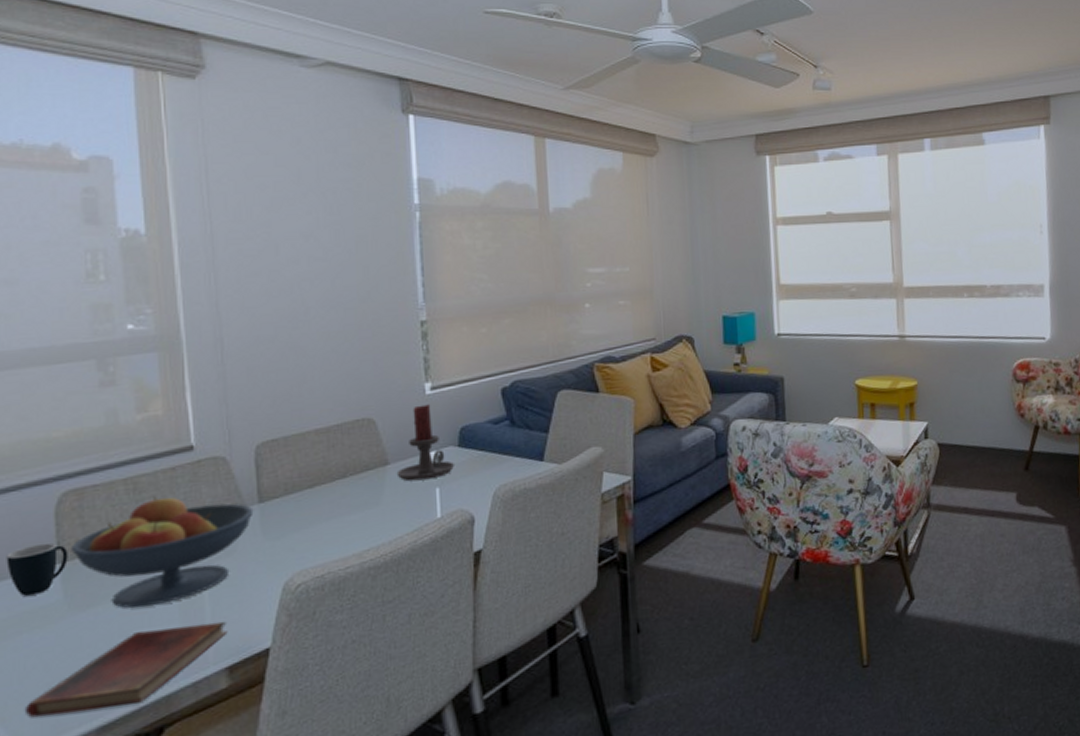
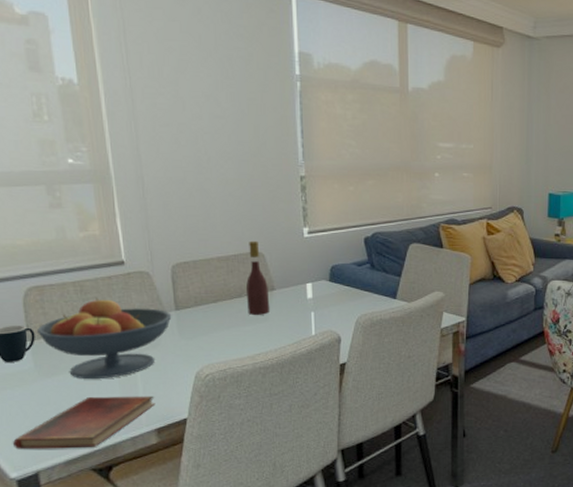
wine bottle: none [351,404,383,500] -> present [245,240,271,315]
candle holder: present [396,404,454,482] -> none [281,245,326,305]

